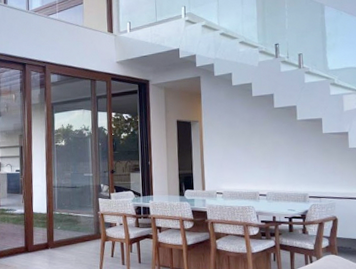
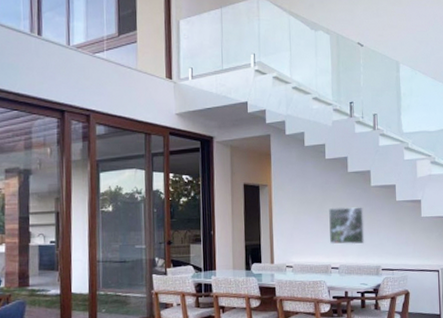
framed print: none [256,139,292,174] -> present [329,206,365,245]

